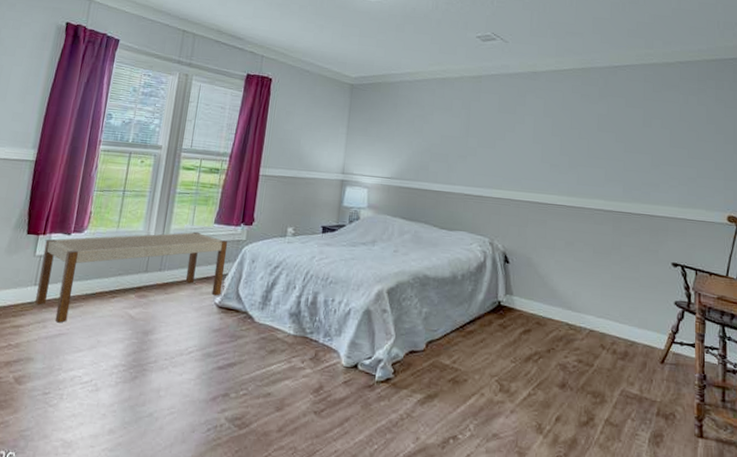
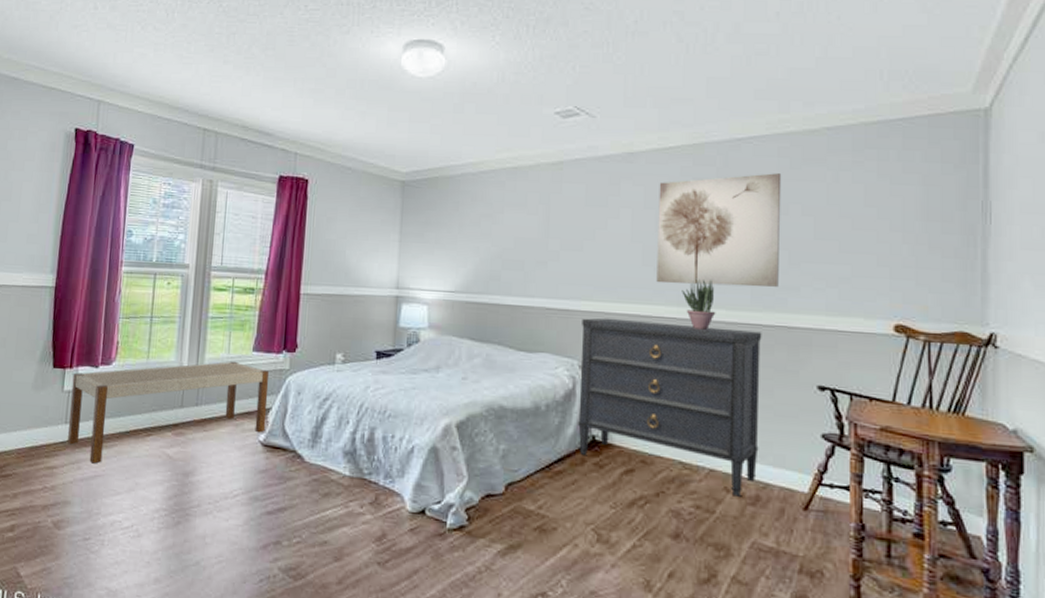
dresser: none [487,203,631,353] -> present [578,318,762,497]
wall art: none [552,94,647,183] -> present [656,173,782,287]
potted plant: none [571,174,597,216] -> present [682,278,716,330]

